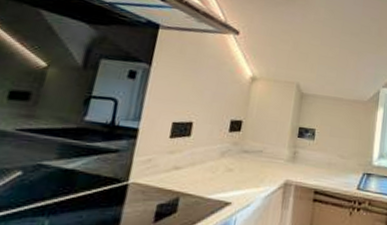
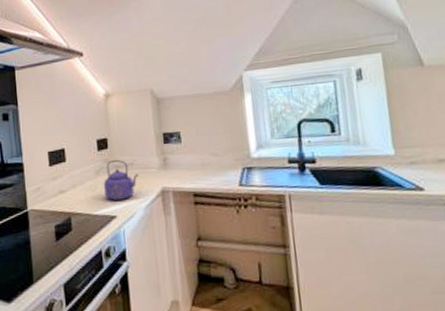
kettle: none [225,143,265,187] -> present [104,159,138,201]

